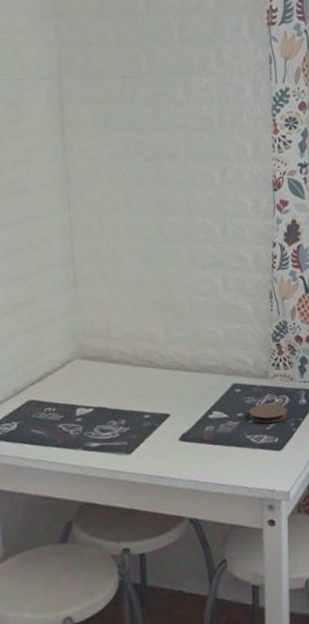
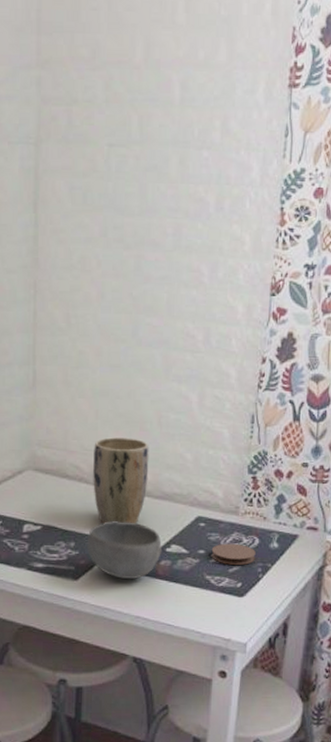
plant pot: none [134,321,186,400] -> present [93,437,149,524]
bowl: none [136,395,205,448] -> present [87,521,162,580]

